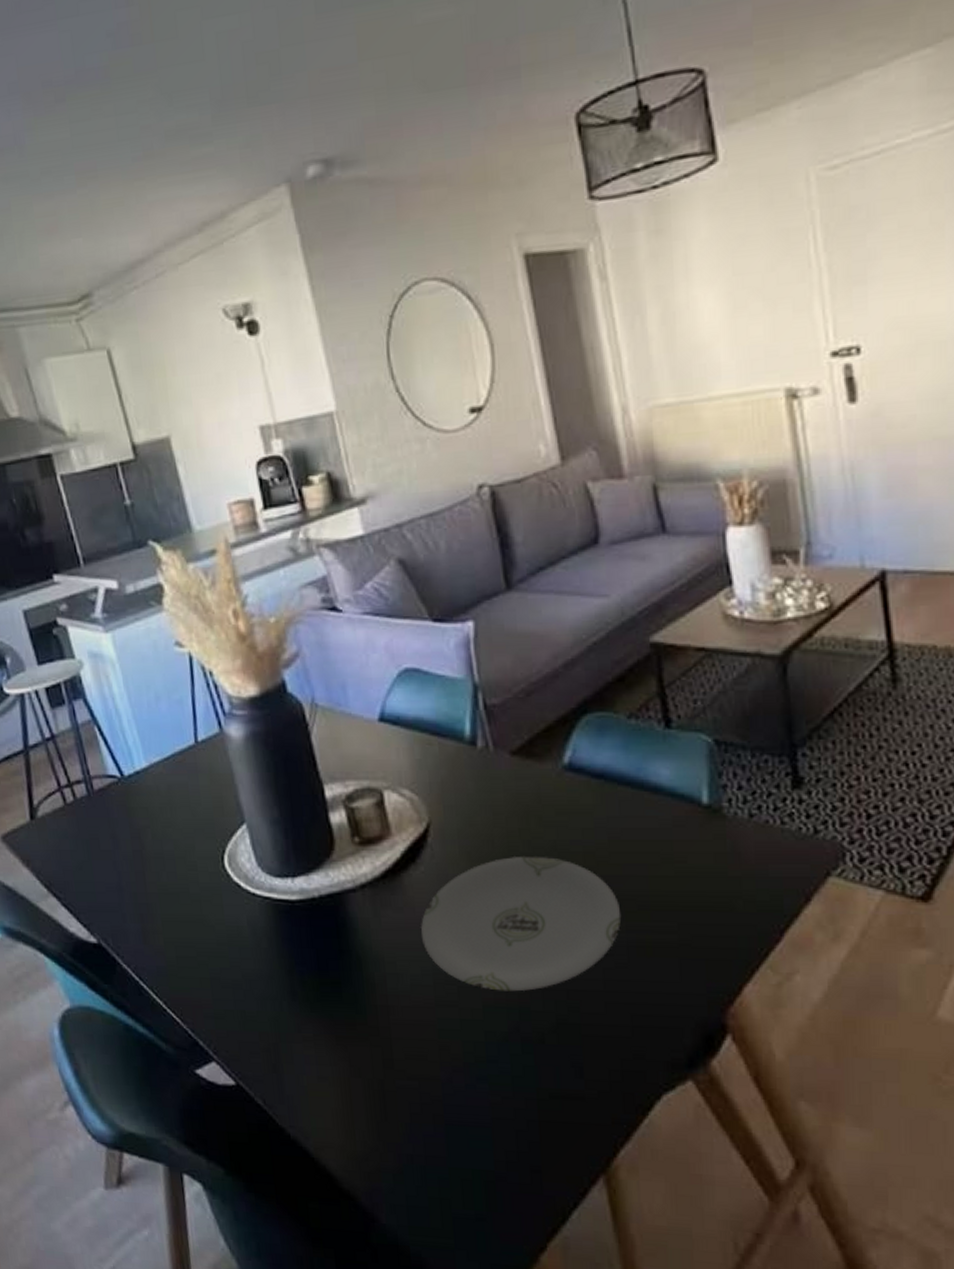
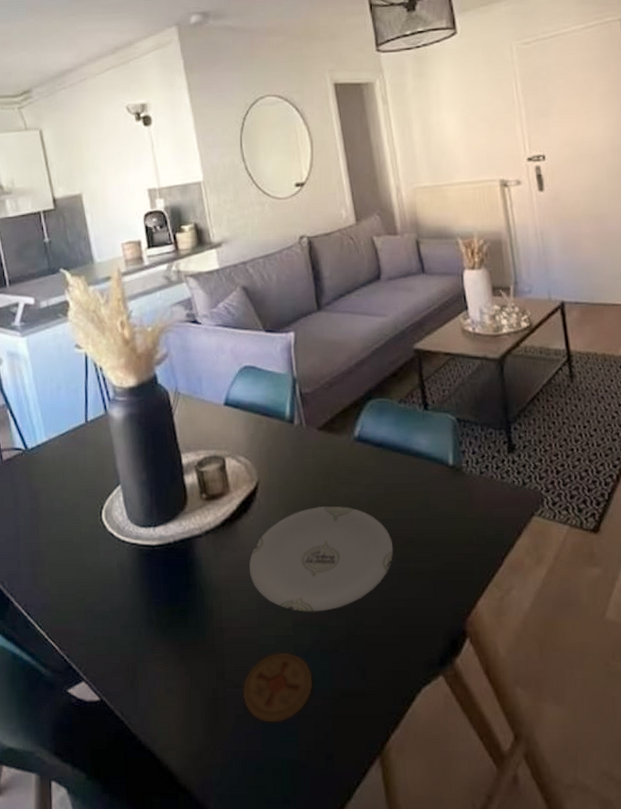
coaster: none [417,1039,512,1125] -> present [242,652,313,723]

